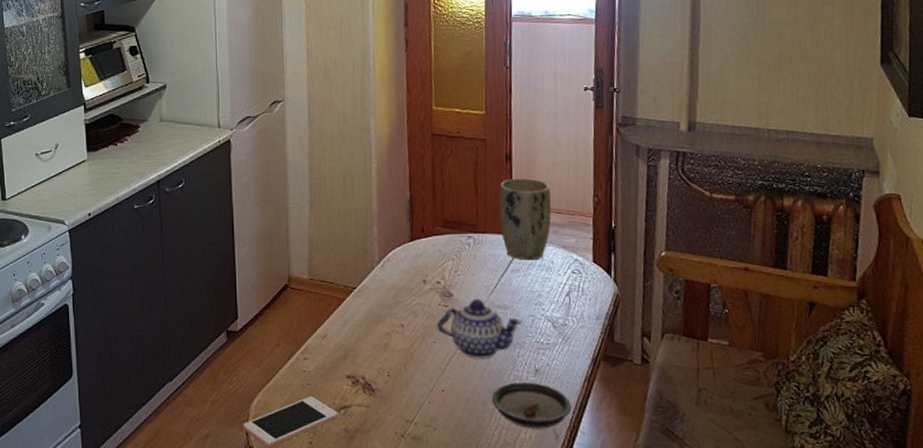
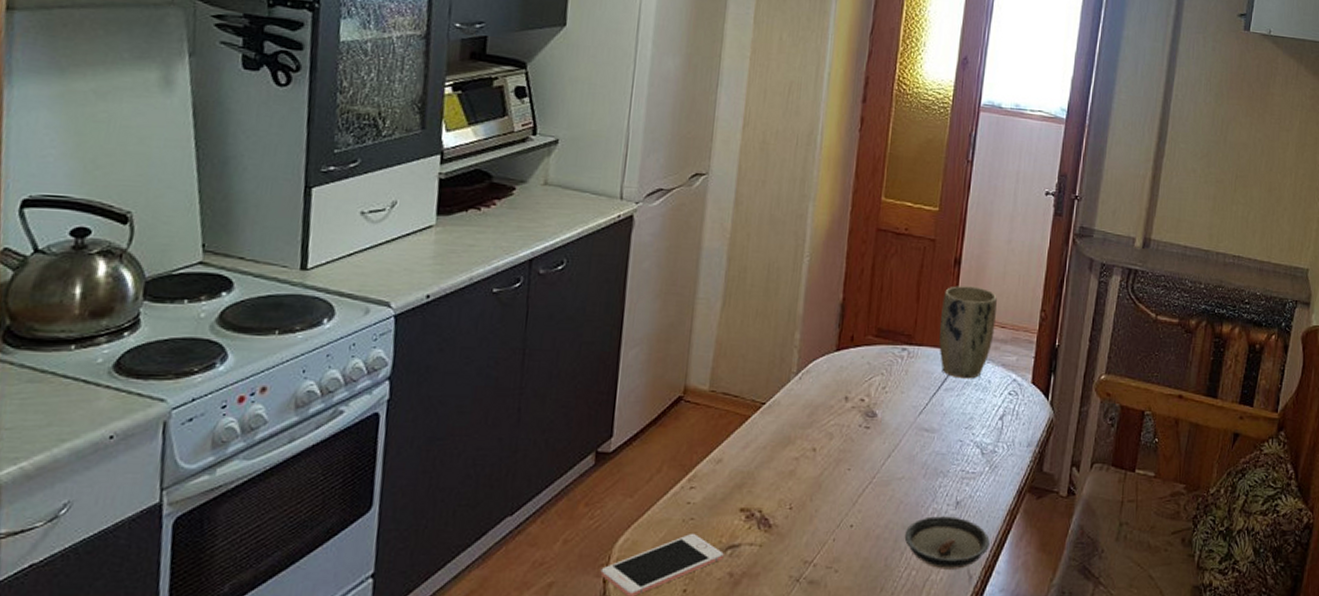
teapot: present [436,298,523,359] -> none [853,420,950,489]

